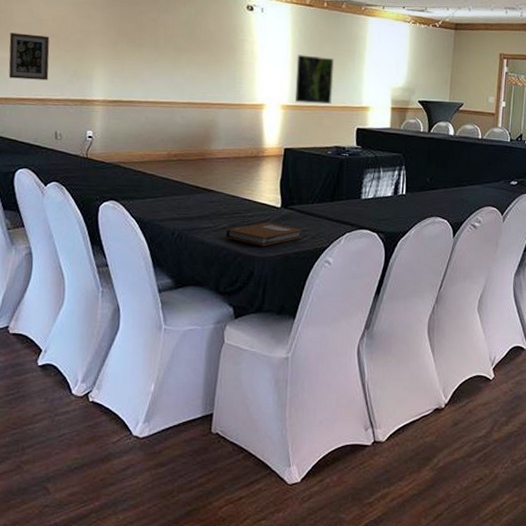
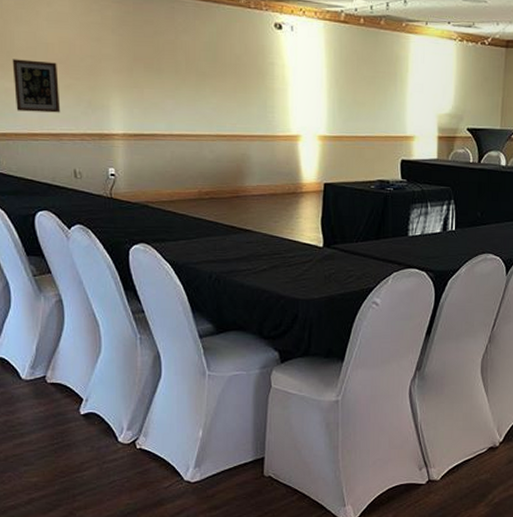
notebook: present [225,222,302,247] -> none [266,263,346,289]
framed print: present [294,54,335,105] -> none [332,79,374,134]

